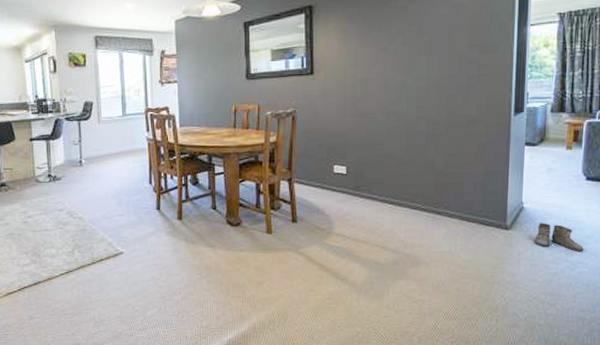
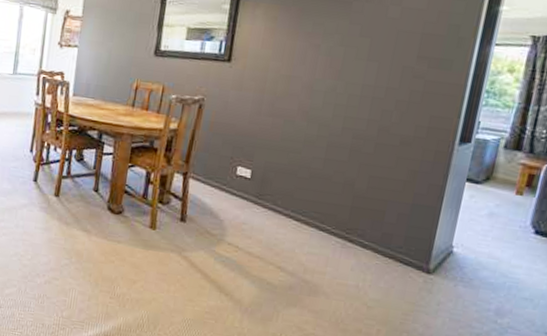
boots: present [528,223,584,252] -> none [452,272,519,316]

